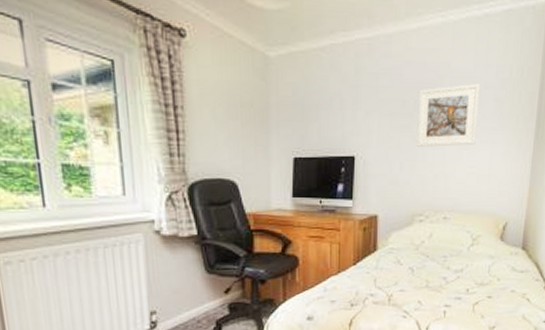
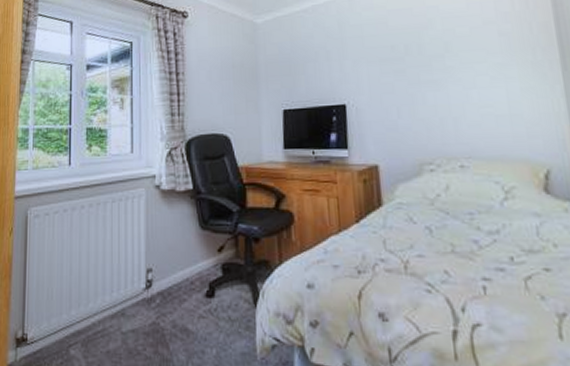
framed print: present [416,83,480,147] -> none [408,20,485,90]

